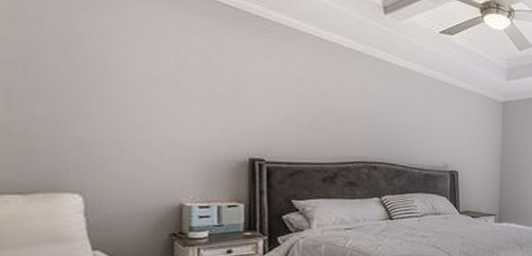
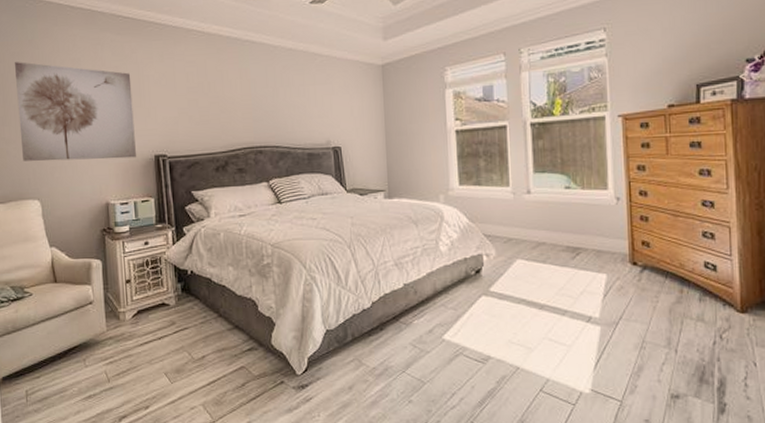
wall art: none [59,27,227,159] -> present [15,62,136,161]

